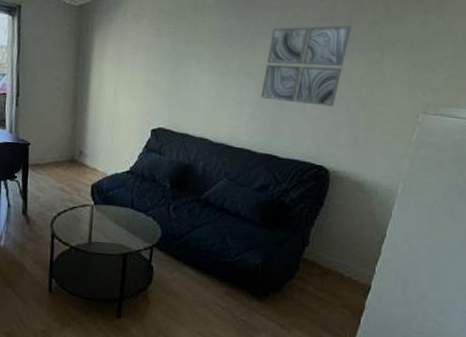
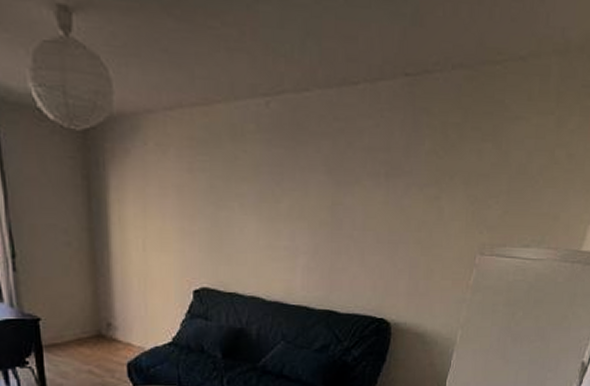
wall art: present [261,25,352,107] -> none [316,156,409,252]

